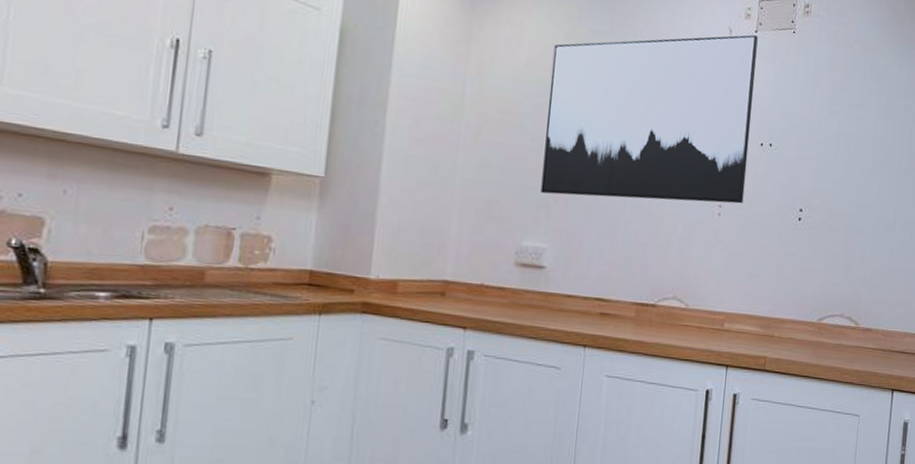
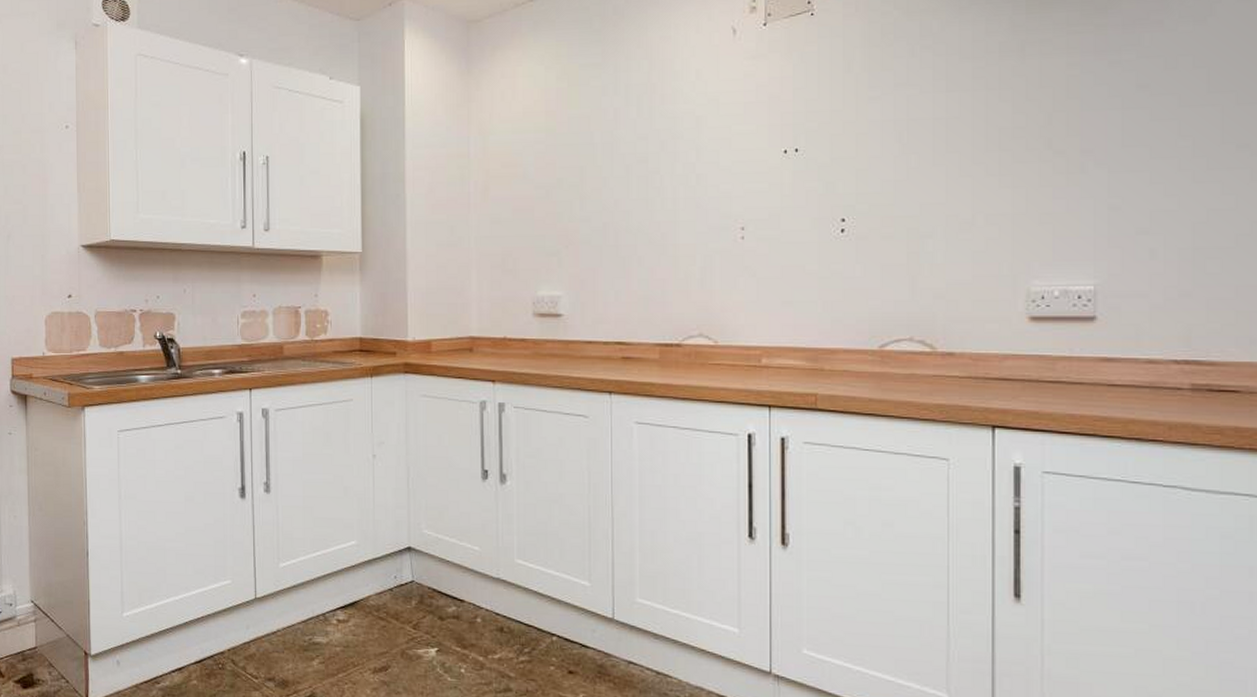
wall art: present [540,34,758,204] -> none [548,28,770,240]

